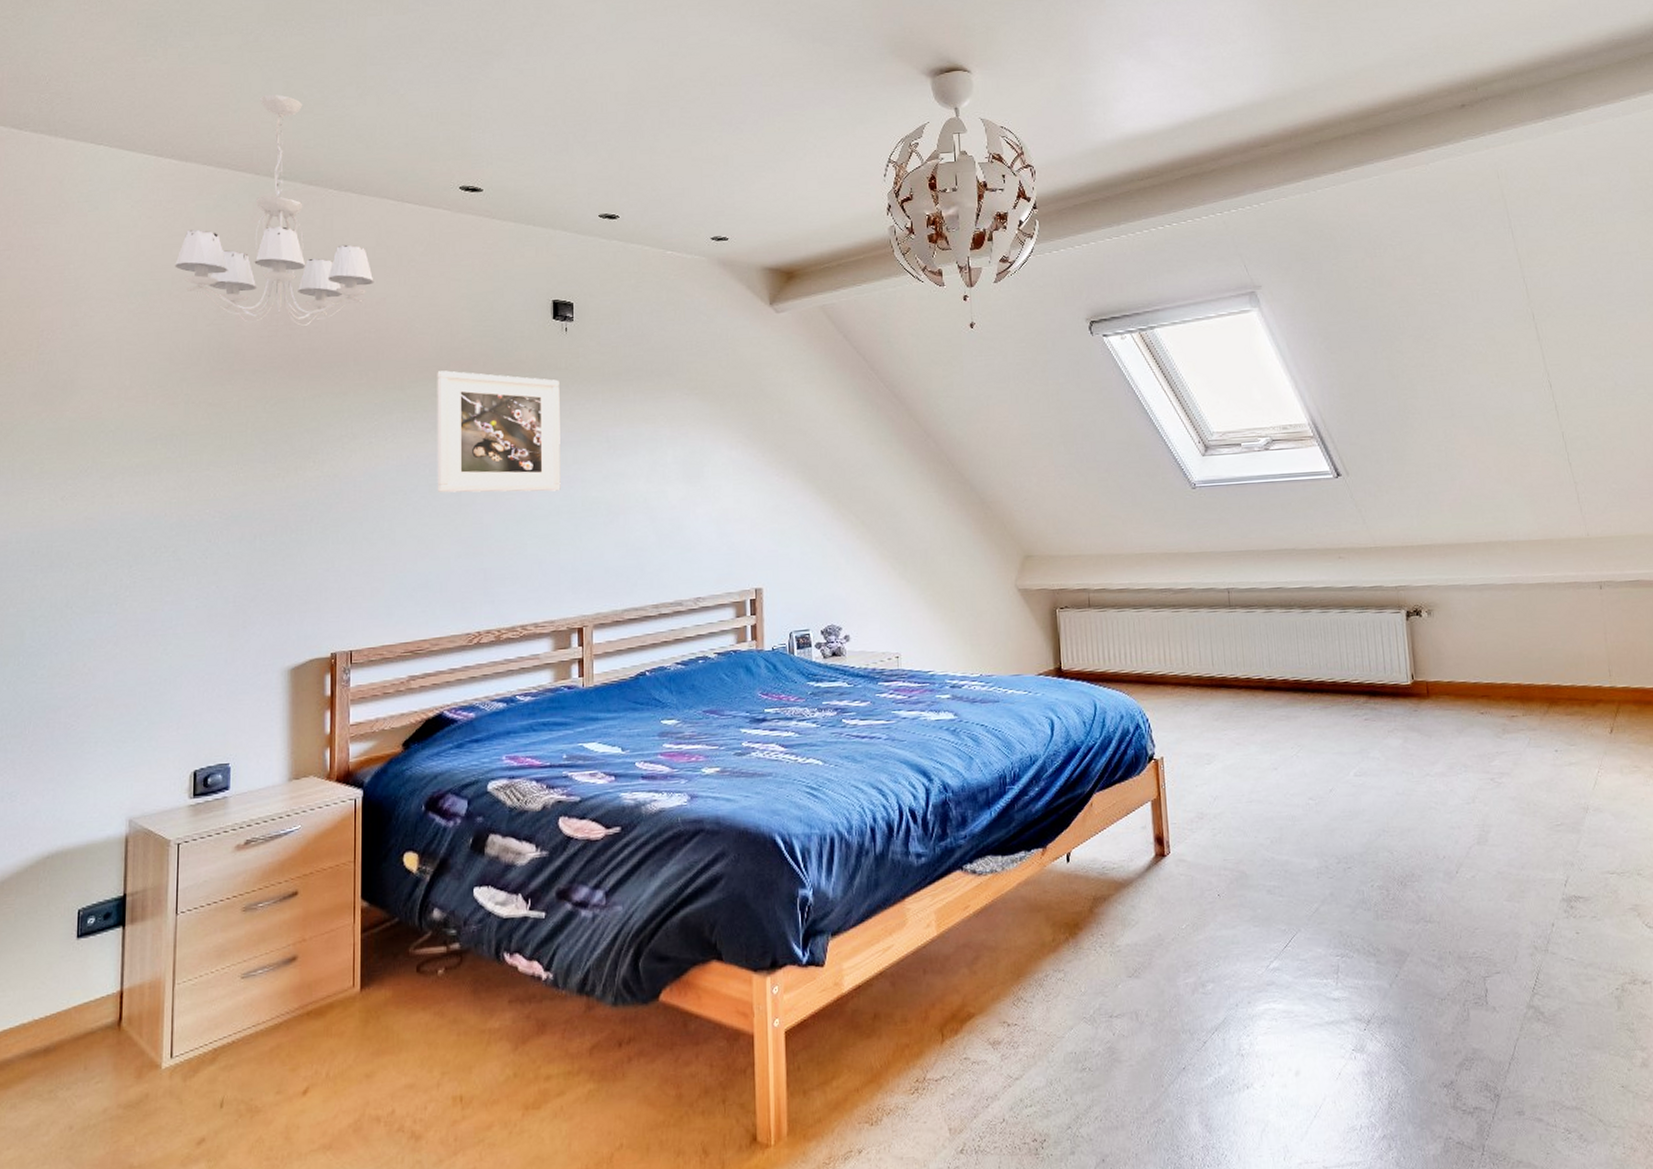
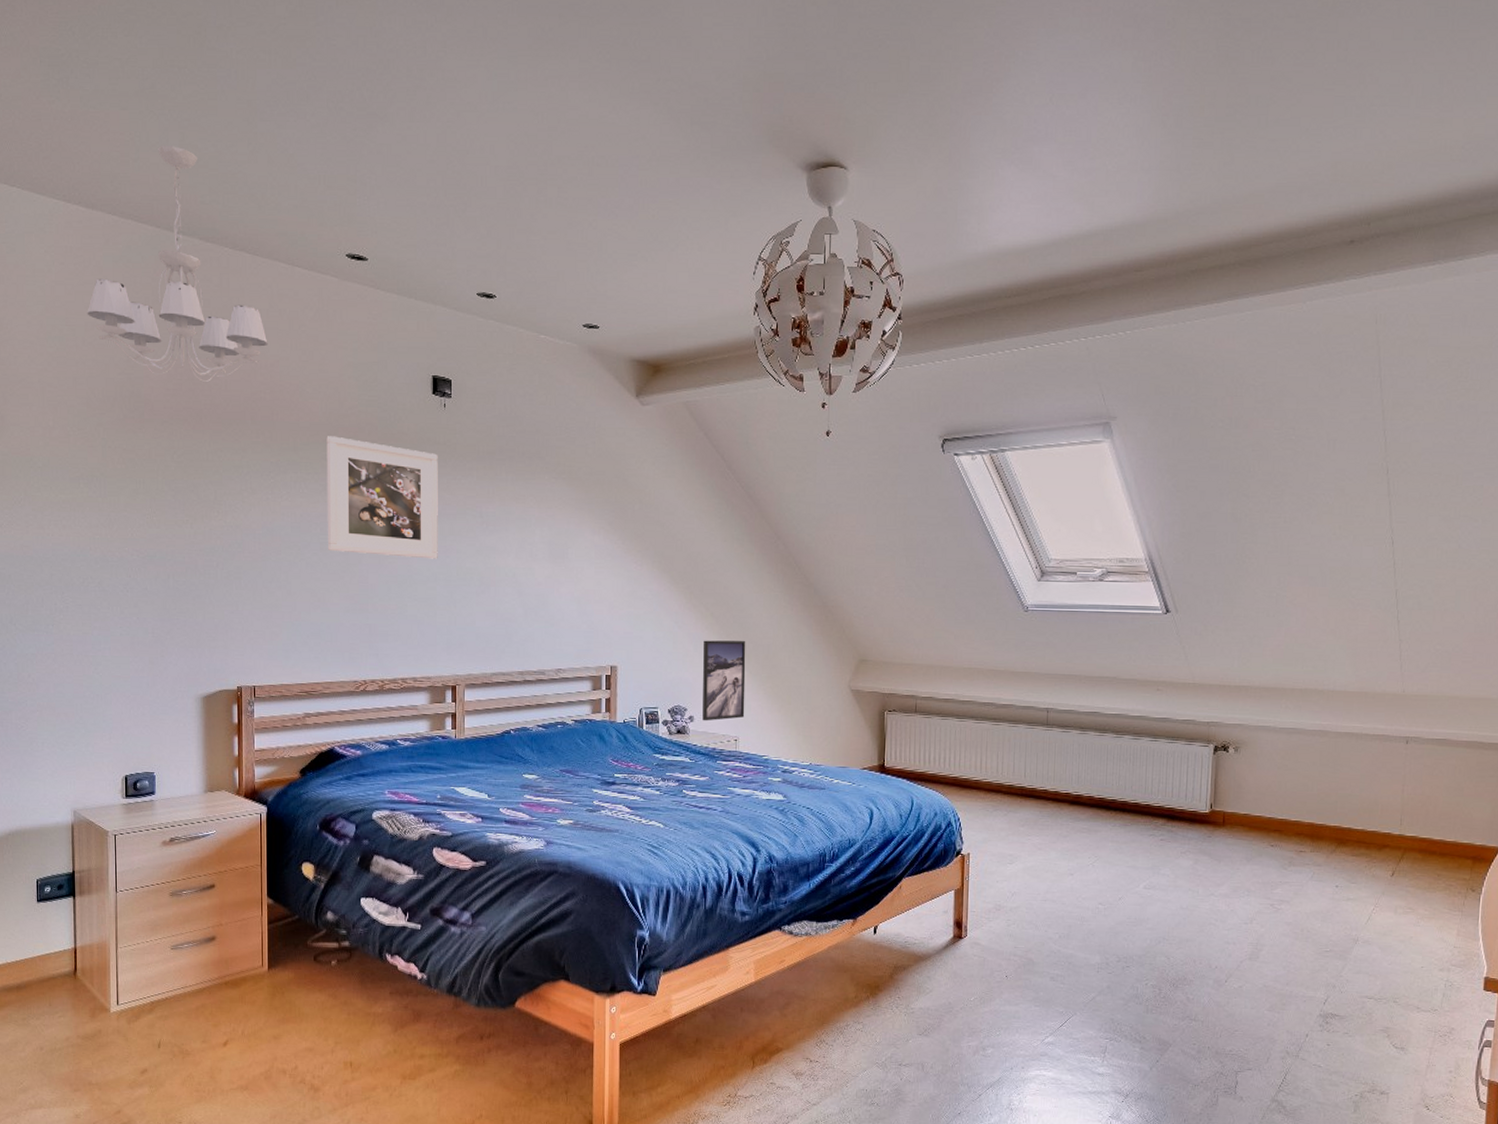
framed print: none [856,547,905,640] -> present [702,640,746,721]

